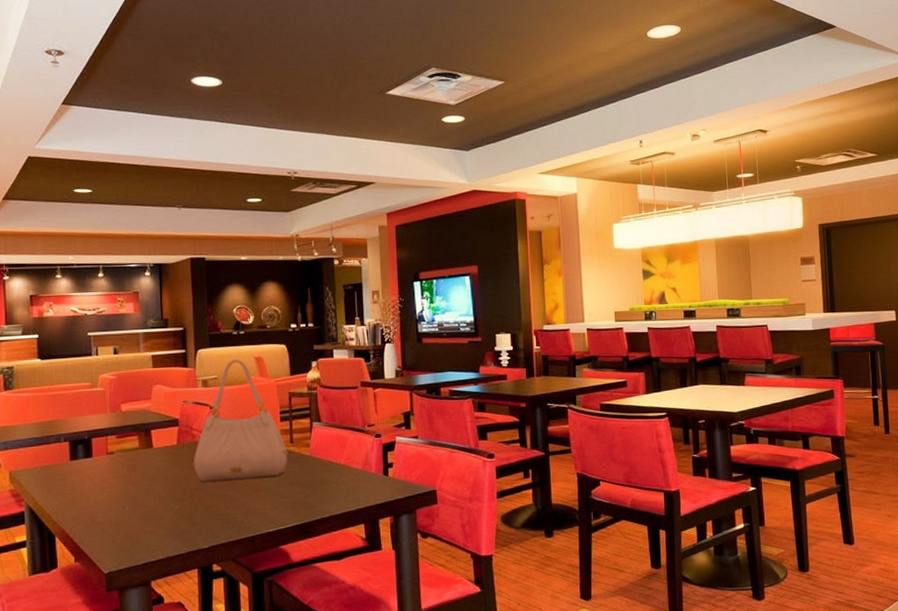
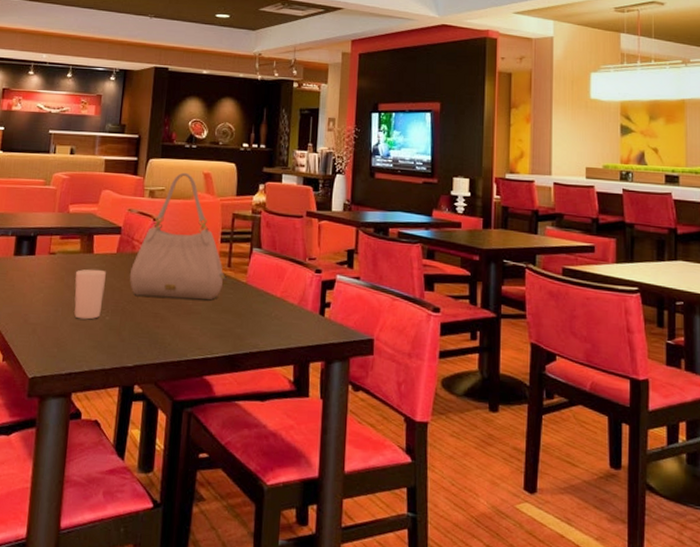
cup: none [137,462,170,512] -> present [74,269,106,320]

